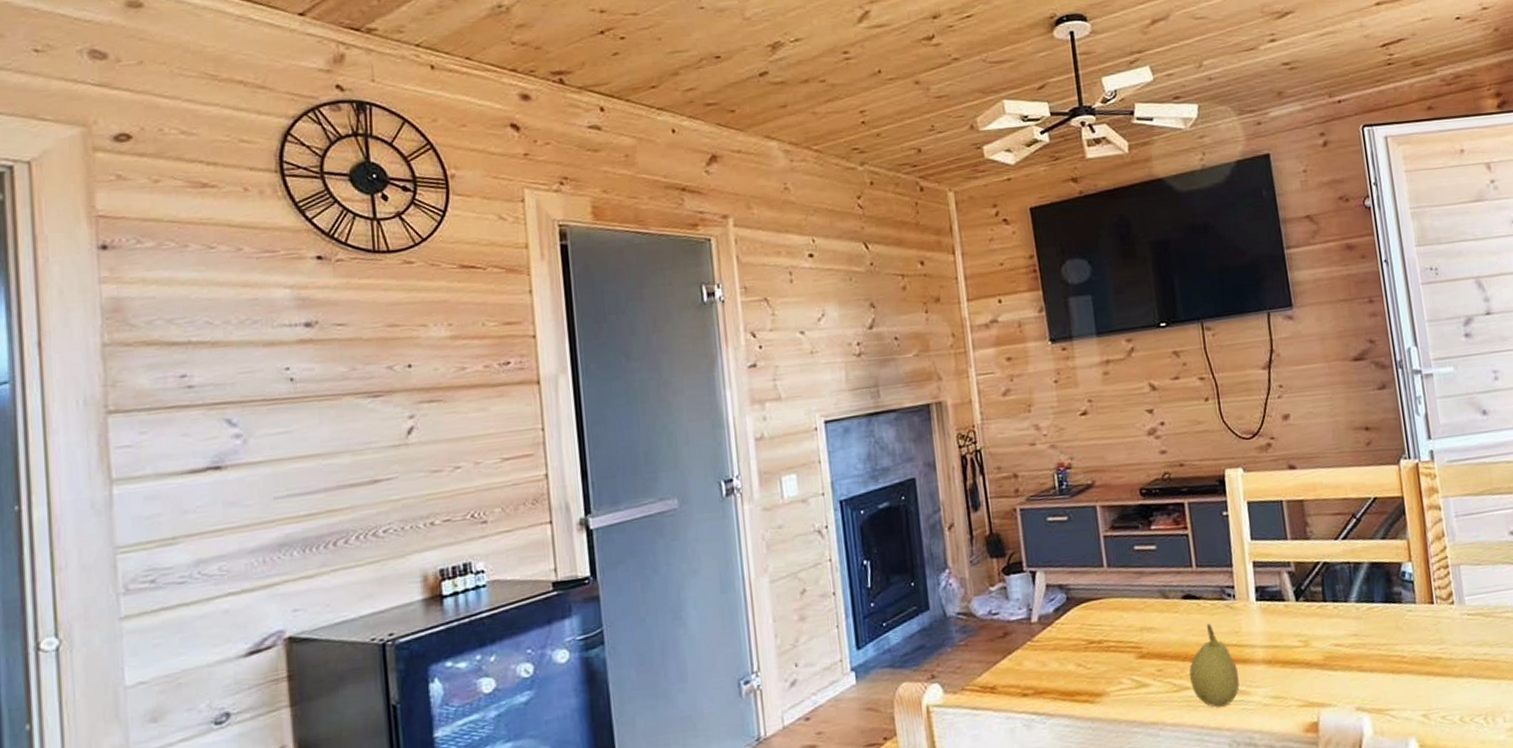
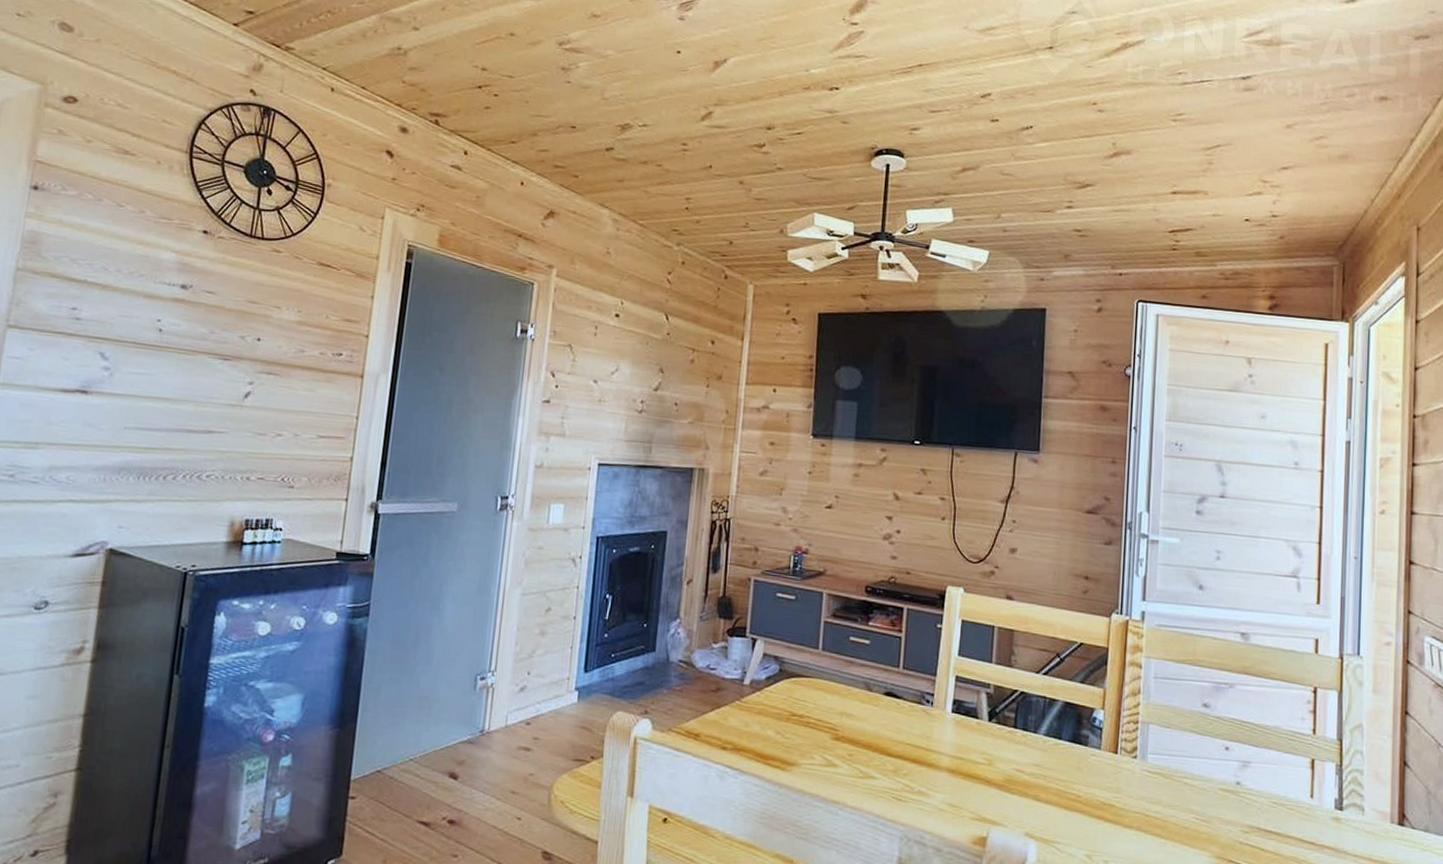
fruit: present [1189,623,1240,707] -> none [876,723,922,802]

